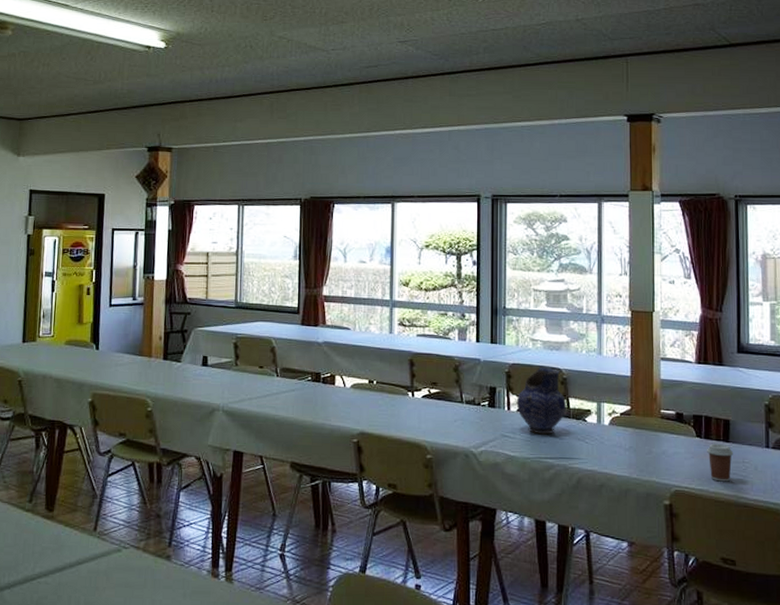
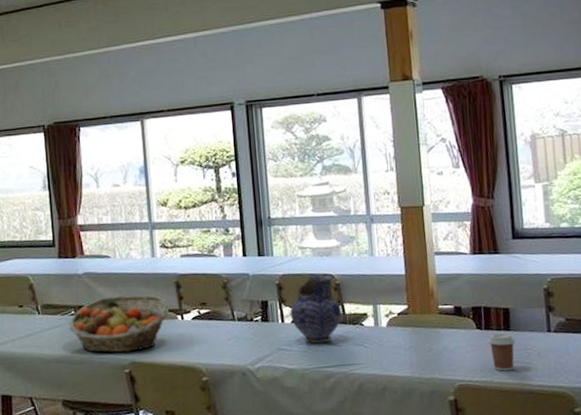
fruit basket: none [304,367,402,423] -> present [68,295,170,353]

